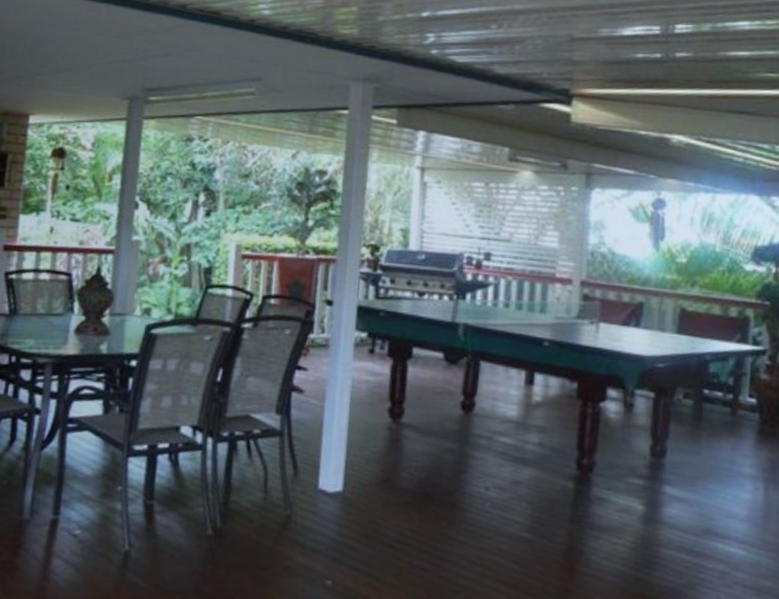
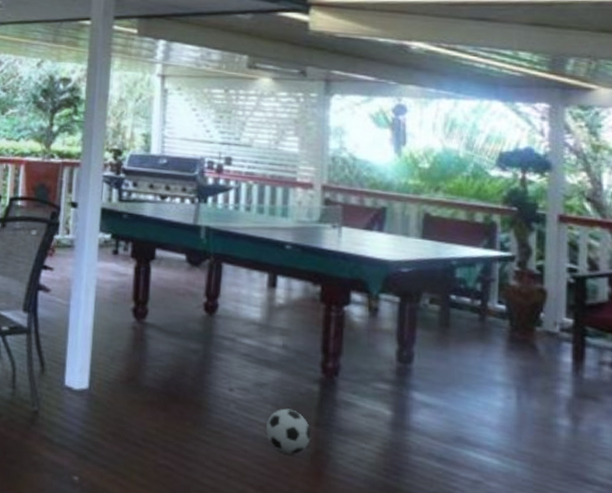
soccer ball: none [520,505,565,552] -> present [265,408,311,455]

